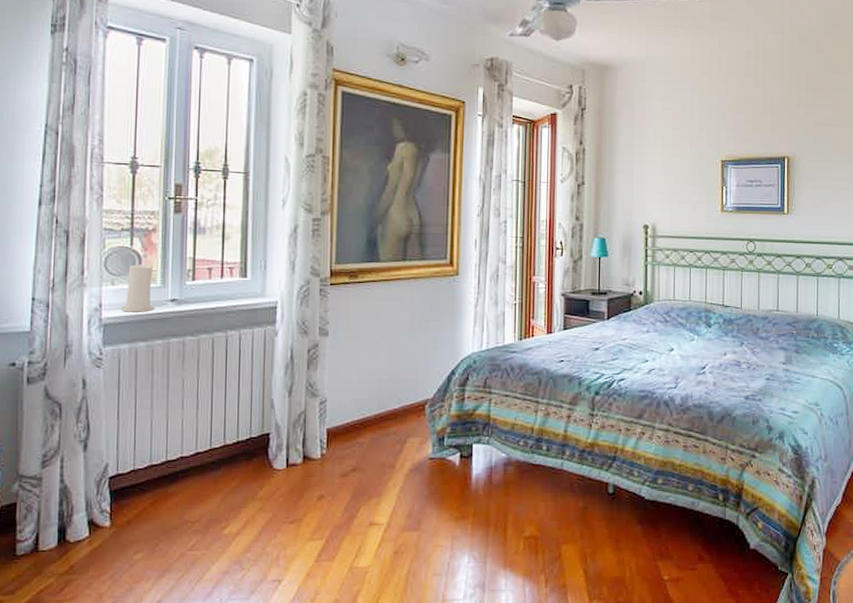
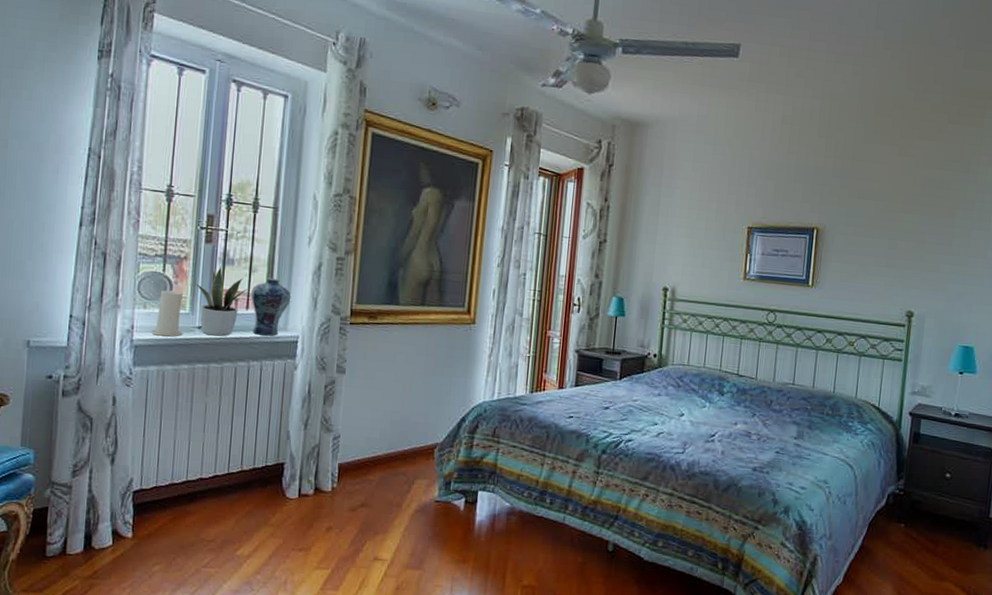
potted plant: none [165,235,223,308] -> present [195,266,250,337]
vase: none [224,244,268,304] -> present [250,277,292,336]

